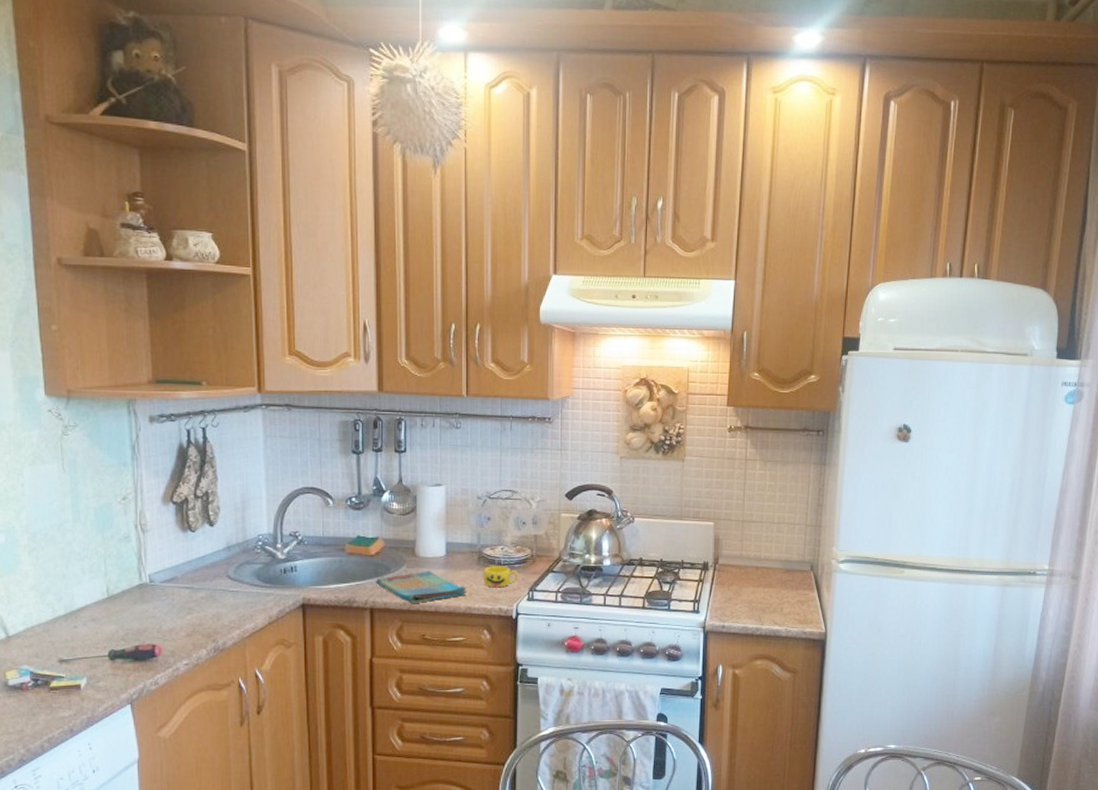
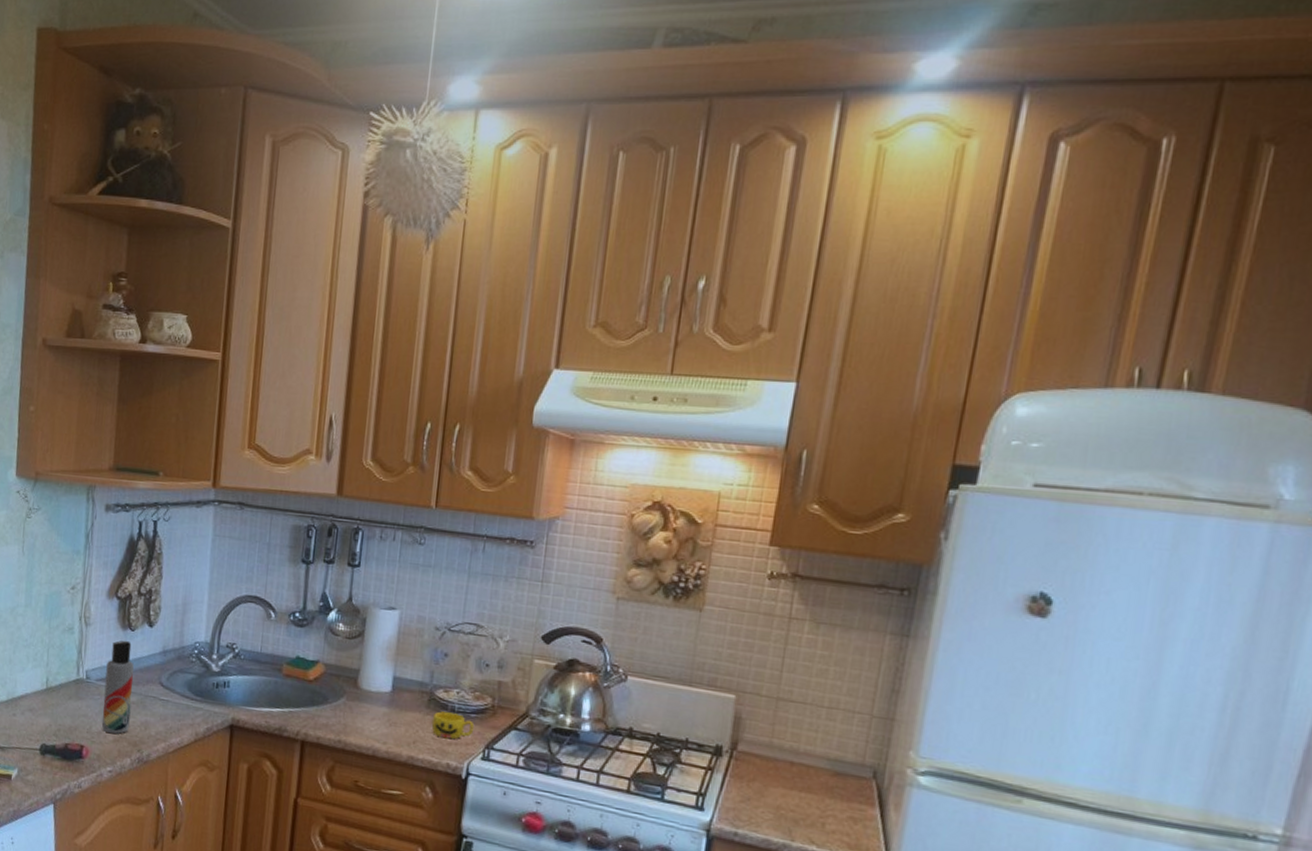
lotion bottle: none [170,541,201,629] -> present [102,640,134,734]
dish towel: present [375,570,468,603] -> none [309,706,412,743]

